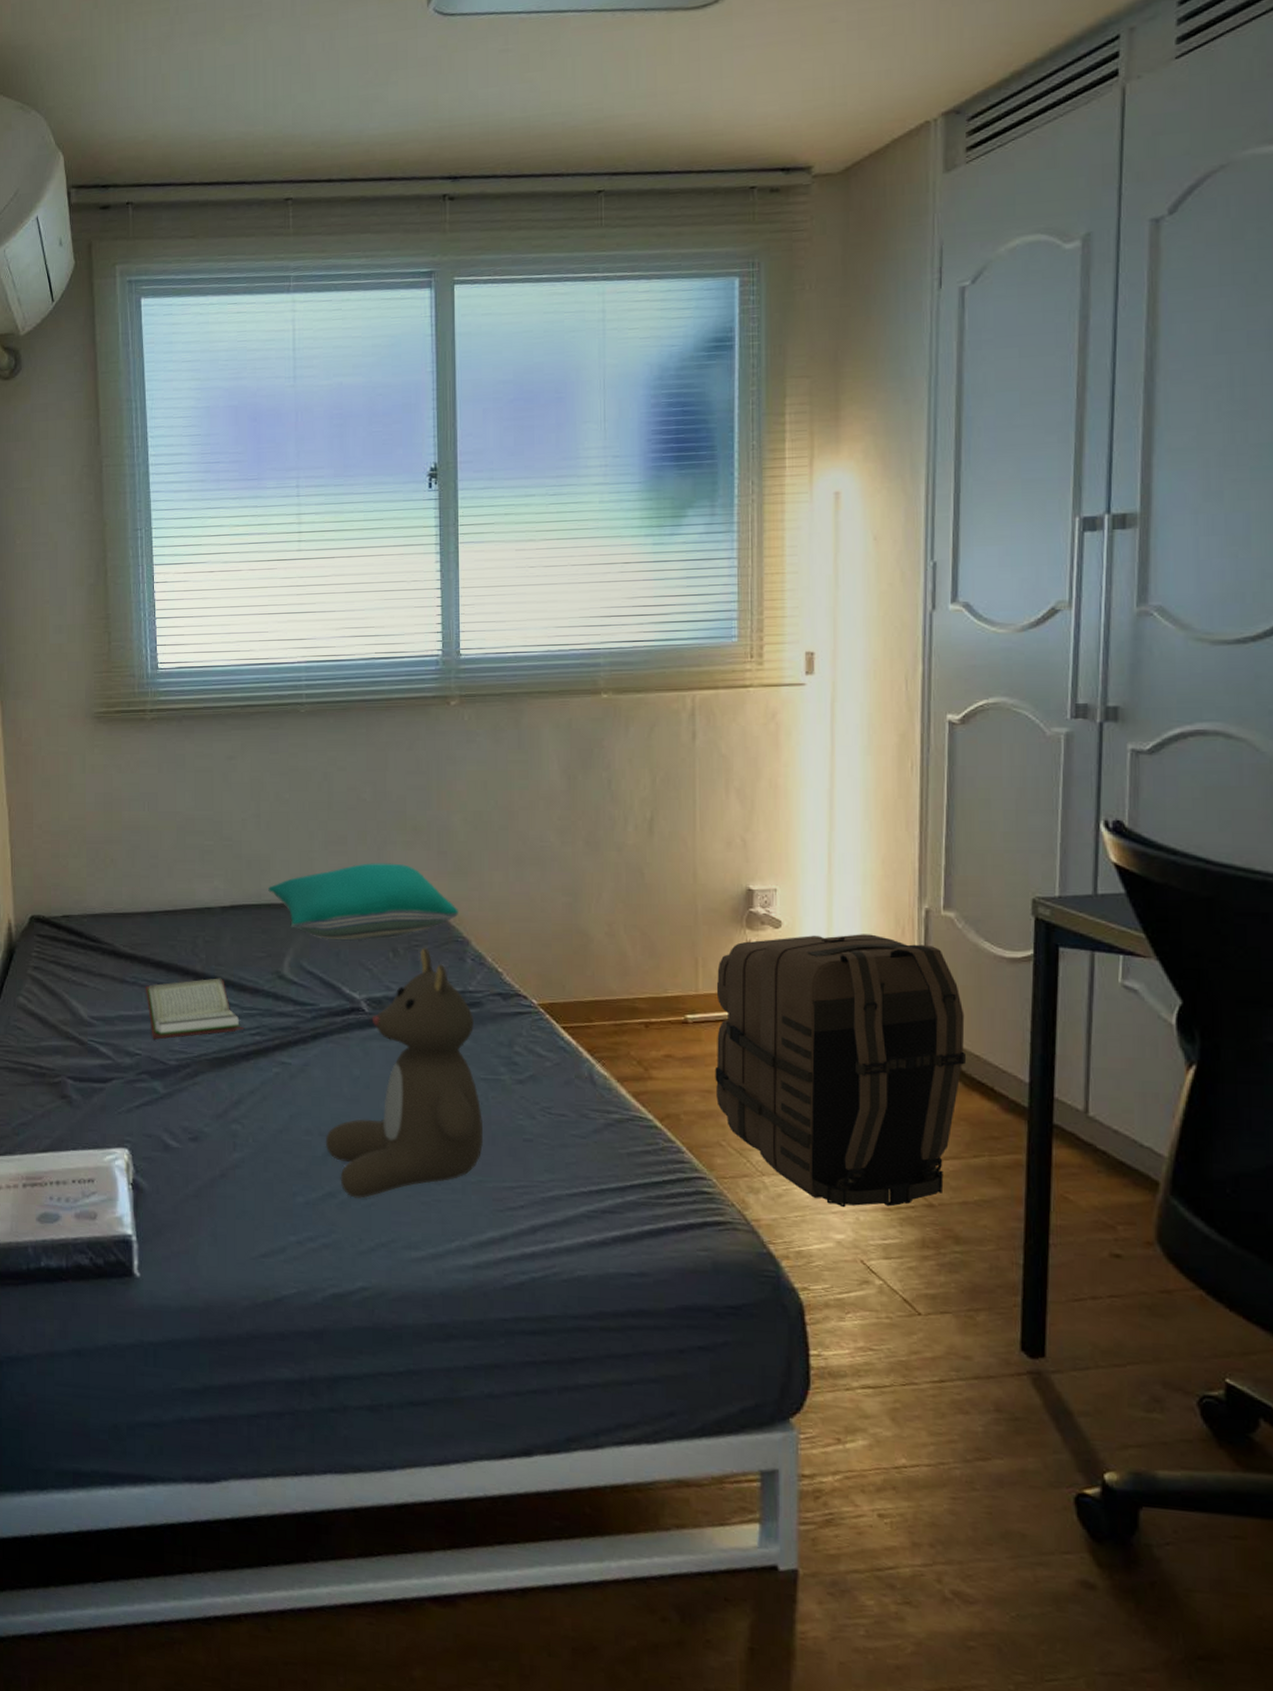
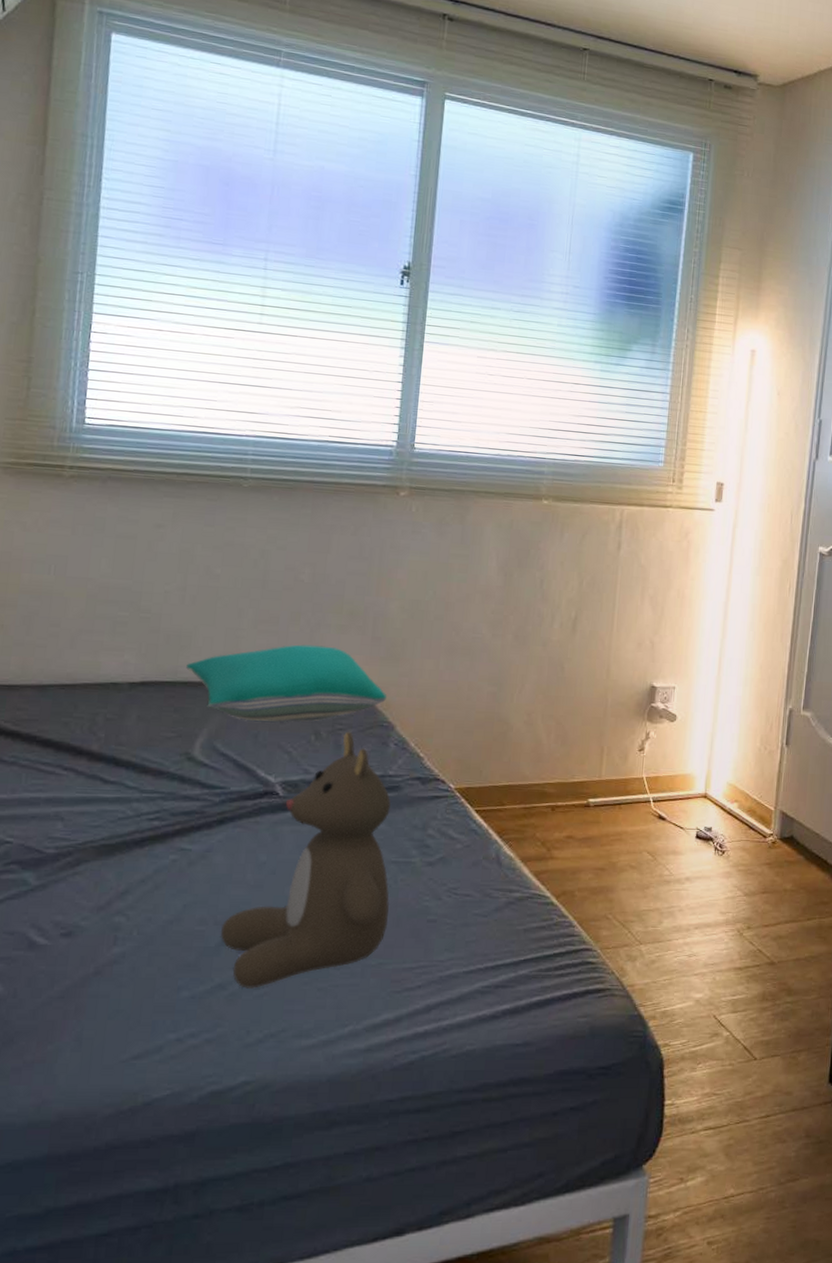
book: present [145,978,245,1040] -> none [25,758,142,826]
backpack: present [715,934,967,1208] -> none [607,728,811,970]

